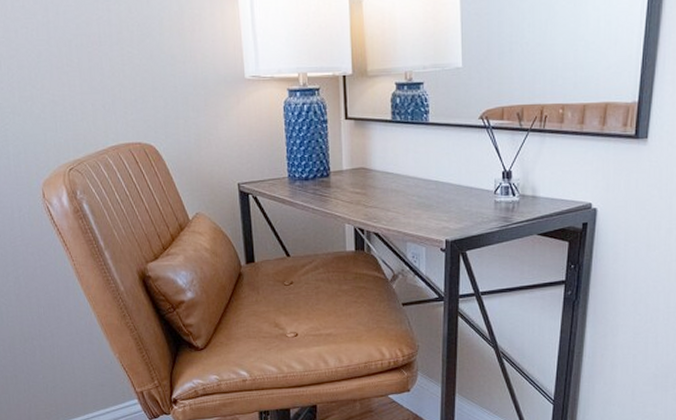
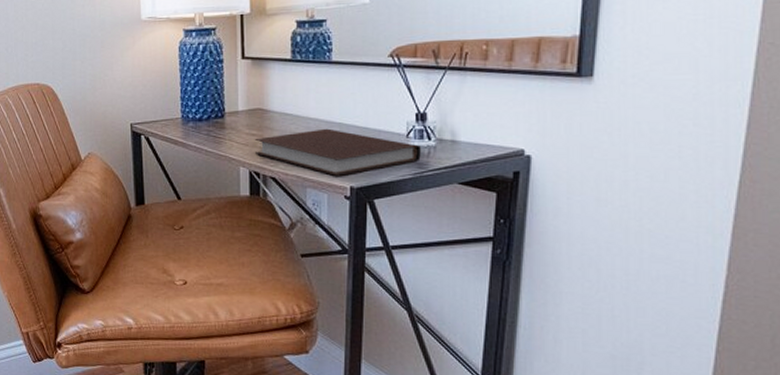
notebook: none [358,186,506,230] -> present [254,128,421,176]

